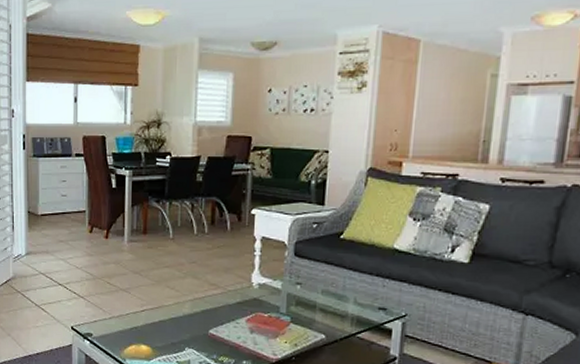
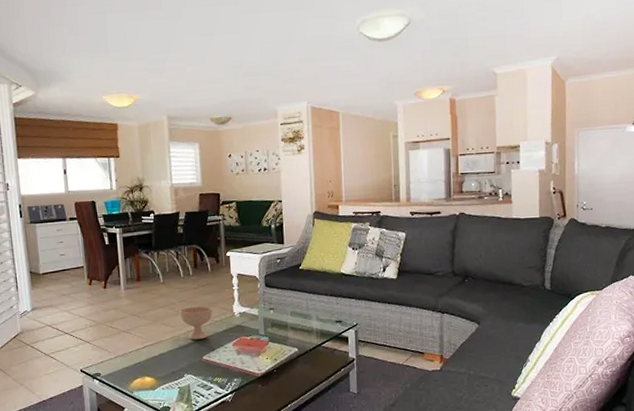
bowl: none [188,270,227,310] -> present [179,306,213,340]

